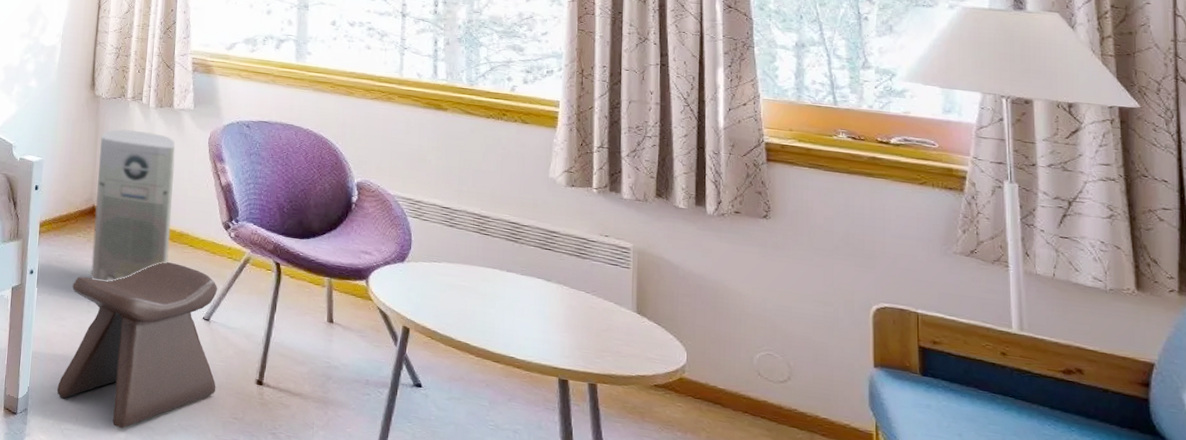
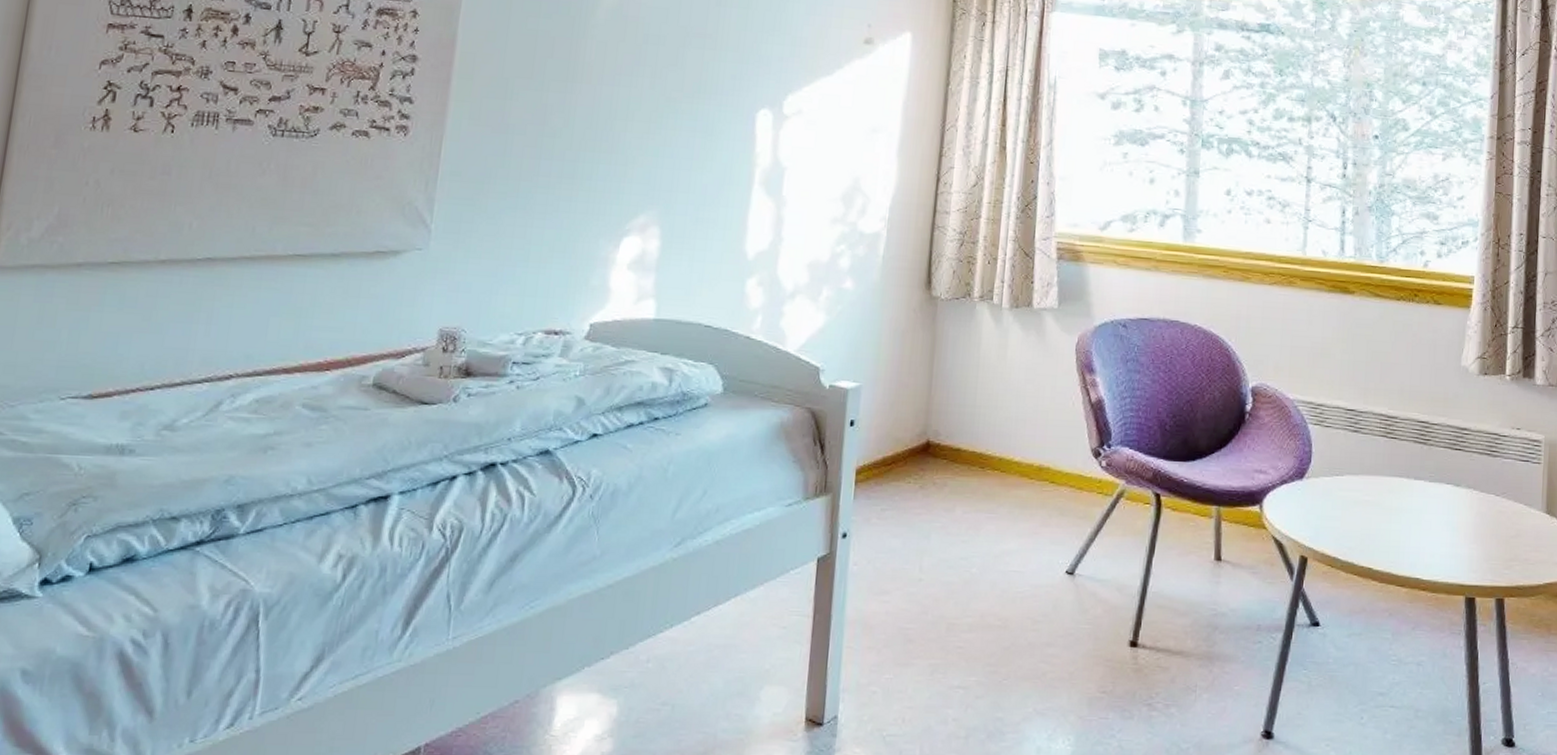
stool: present [56,262,218,429] -> none [877,506,1085,725]
air purifier: present [90,129,176,282] -> none [923,338,1034,538]

